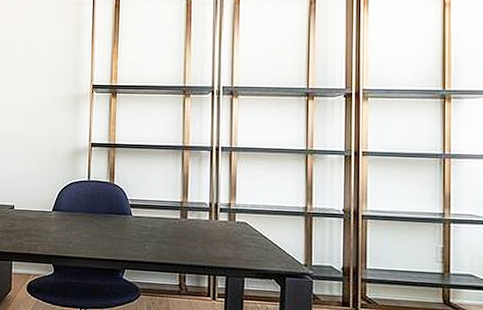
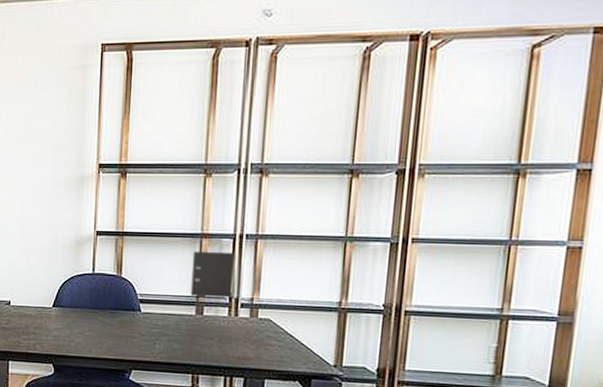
binder: none [175,161,212,203] -> present [190,250,234,298]

